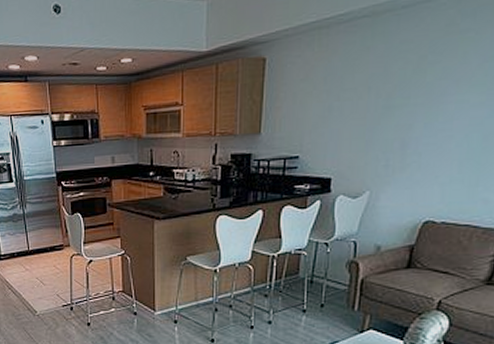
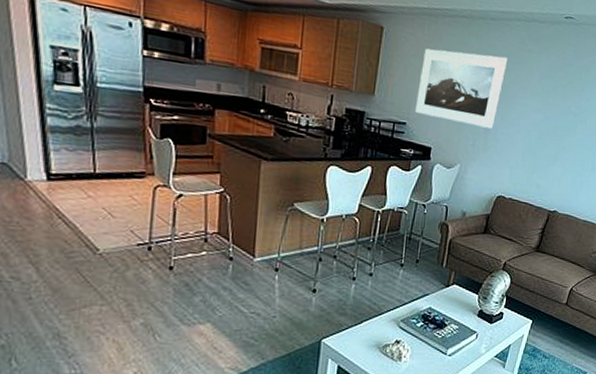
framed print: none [308,49,430,144] -> present [414,48,508,129]

